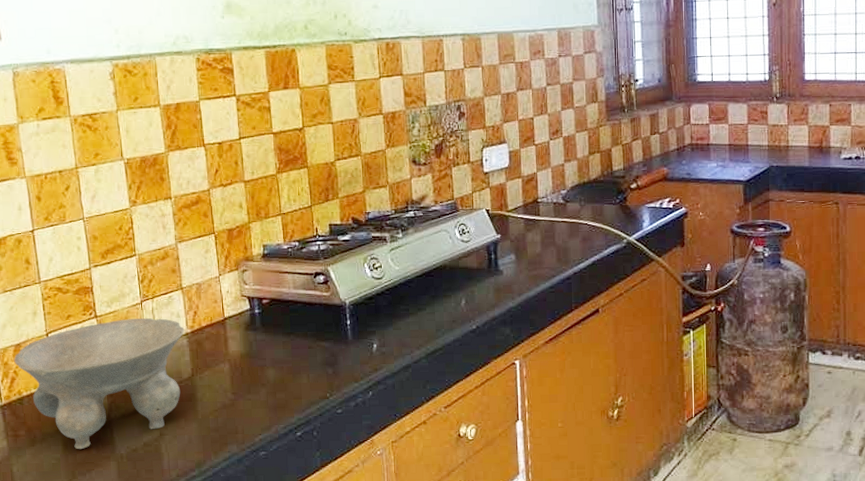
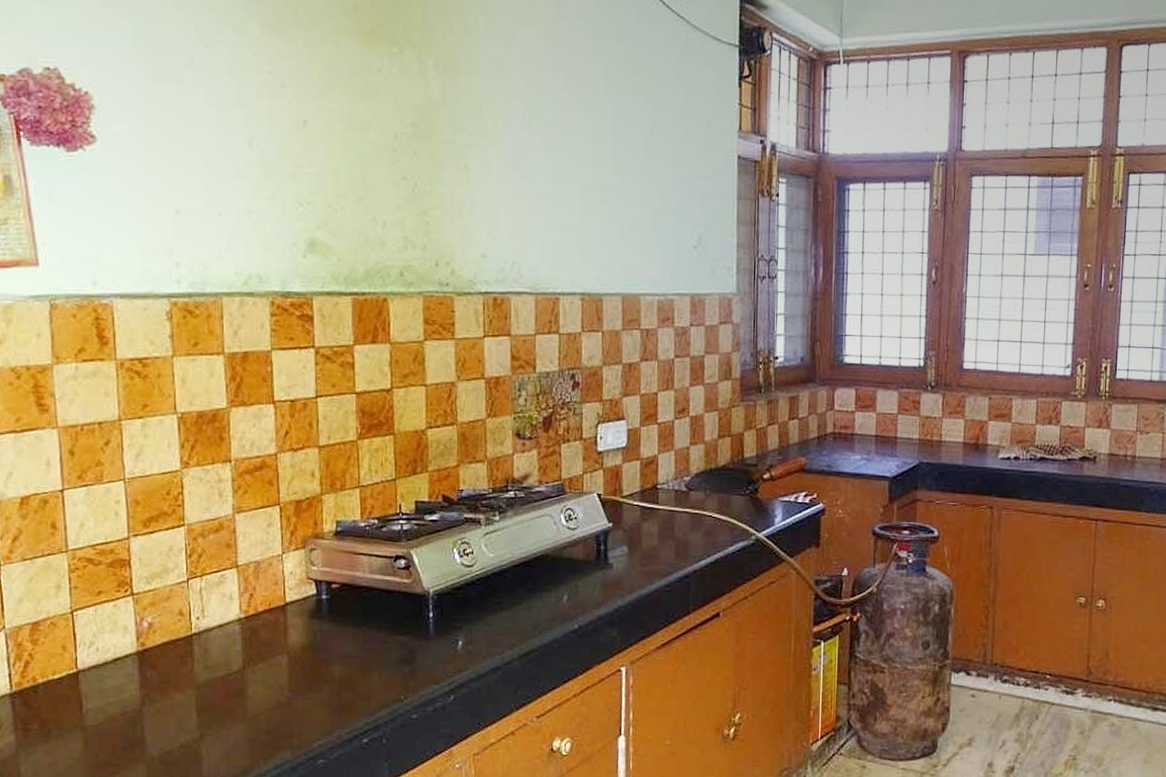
bowl: present [14,318,185,449] -> none [30,598,238,748]

